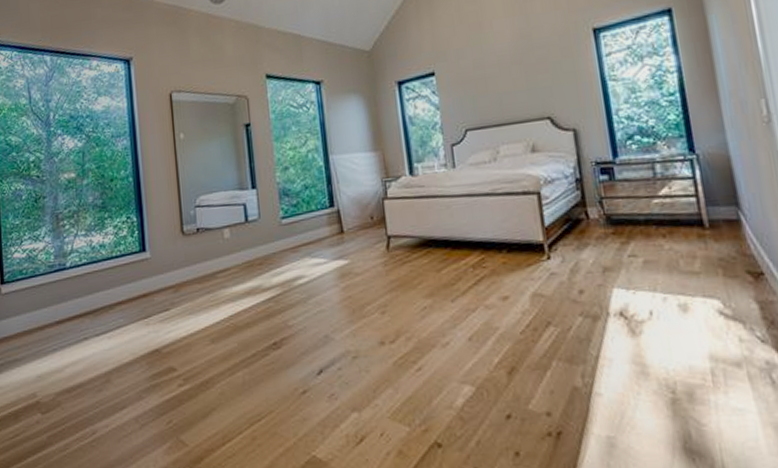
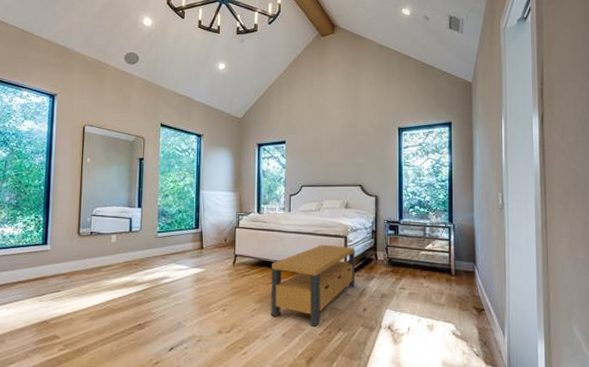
bench: none [439,205,563,324] -> present [271,244,356,327]

